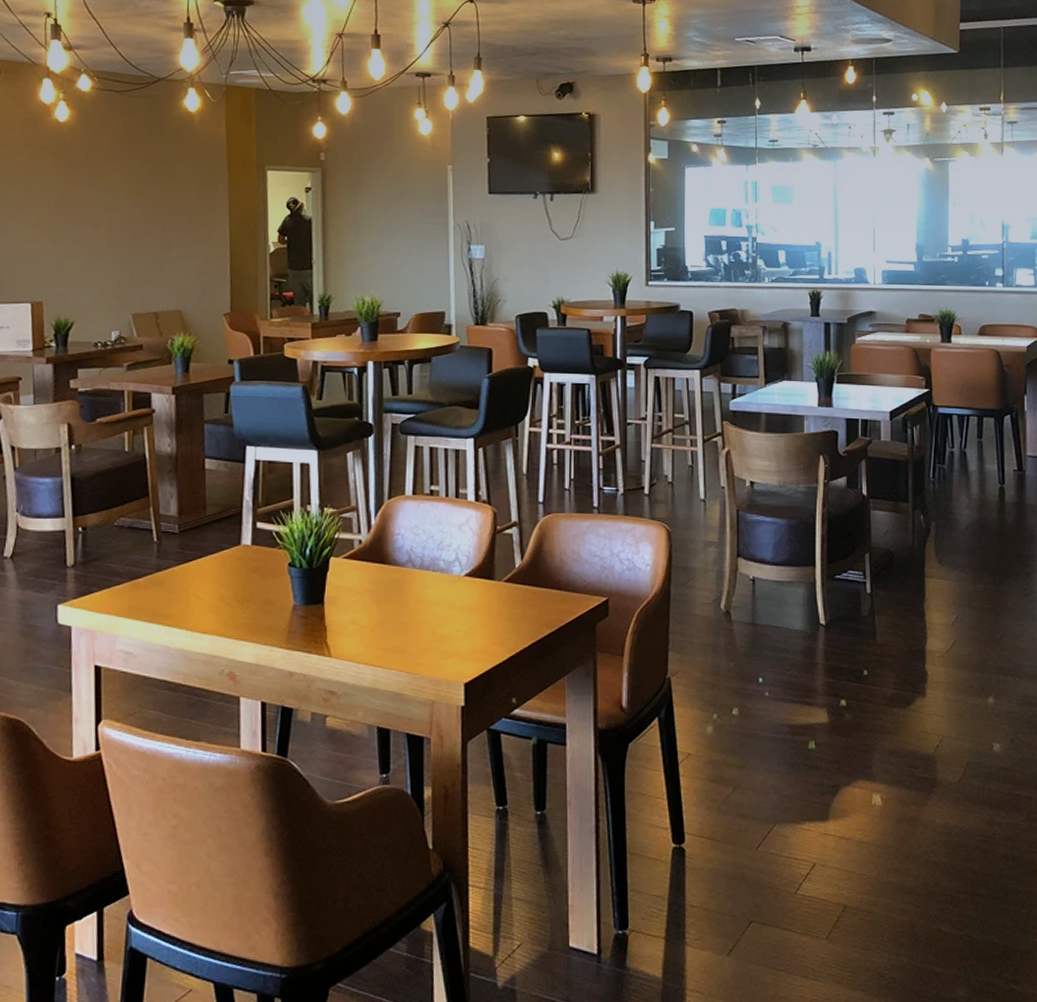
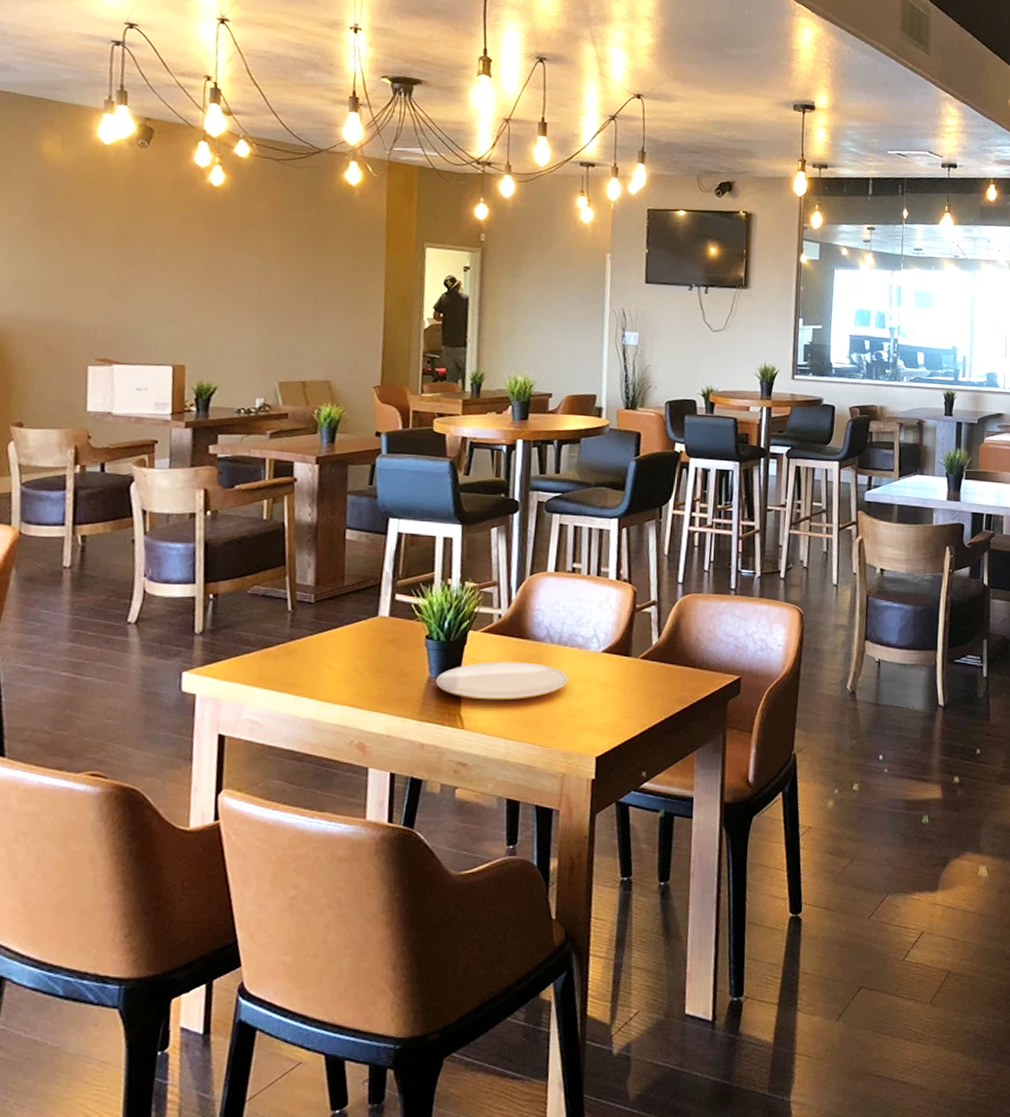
plate: none [300,587,432,627] -> present [435,661,568,701]

